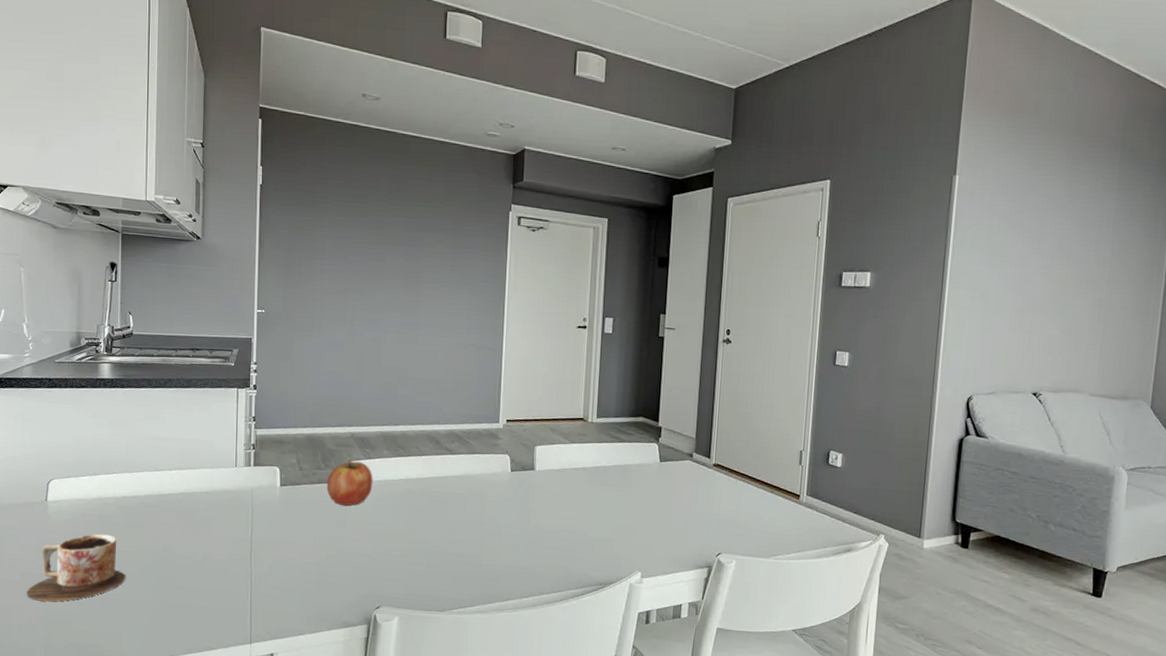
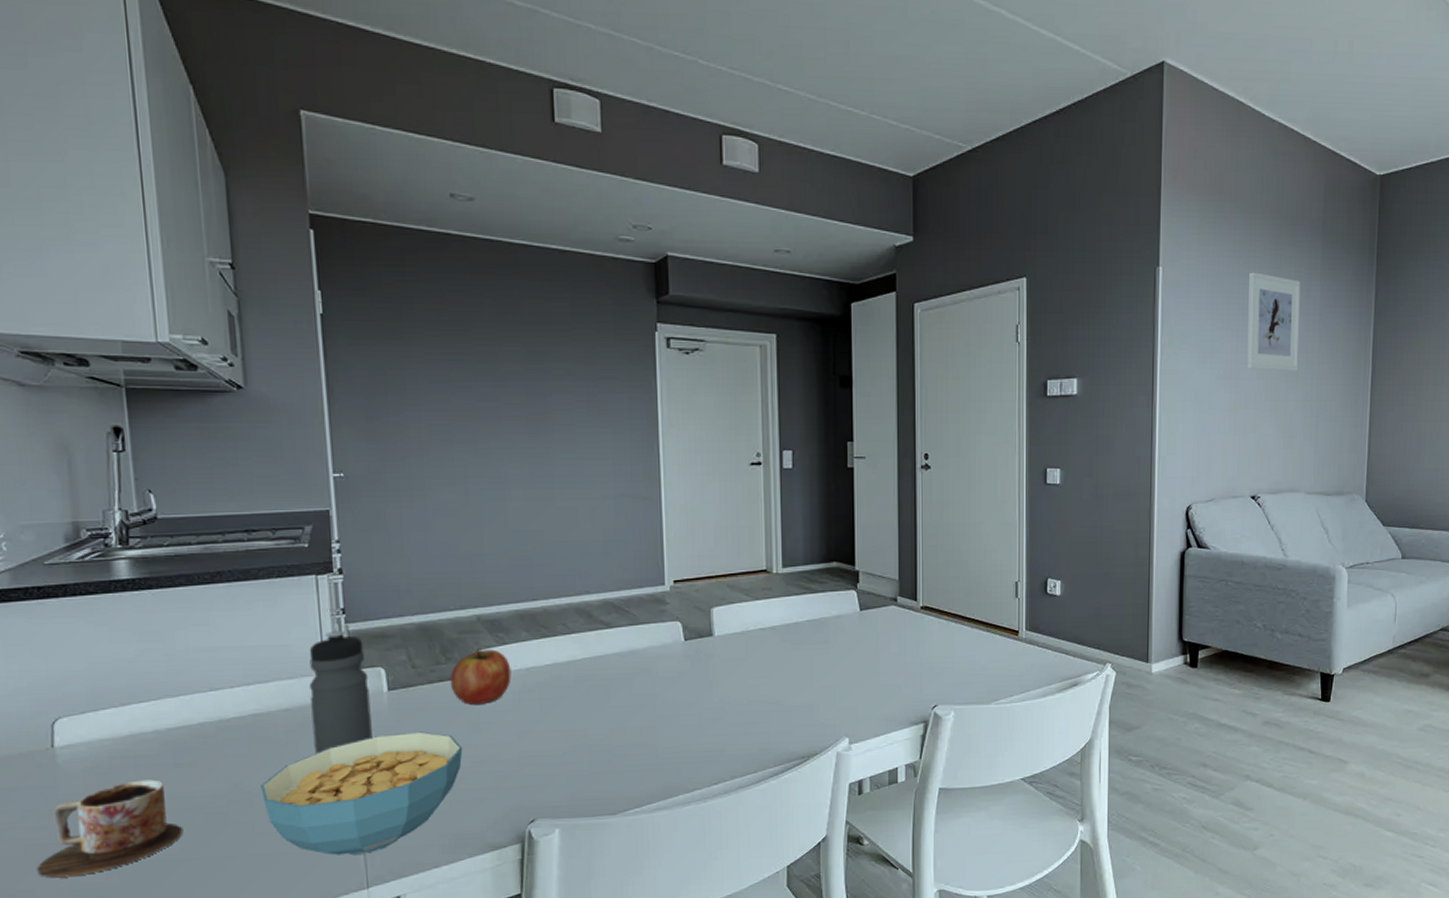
cereal bowl: none [182,521,331,616] -> present [261,731,463,856]
water bottle: none [223,433,267,530] -> present [309,630,372,754]
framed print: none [1036,184,1096,279] -> present [1247,272,1301,371]

